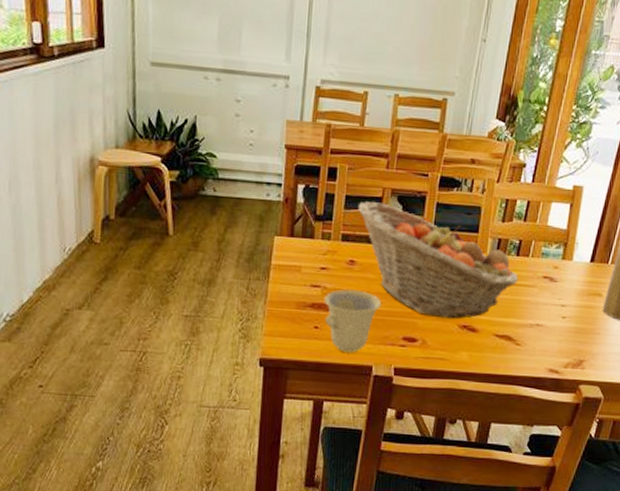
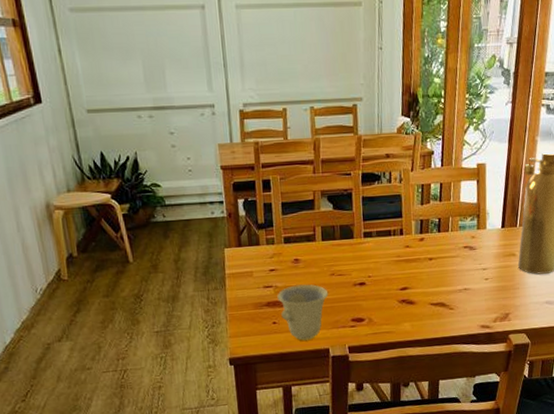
fruit basket: present [358,201,518,319] -> none [293,204,443,297]

